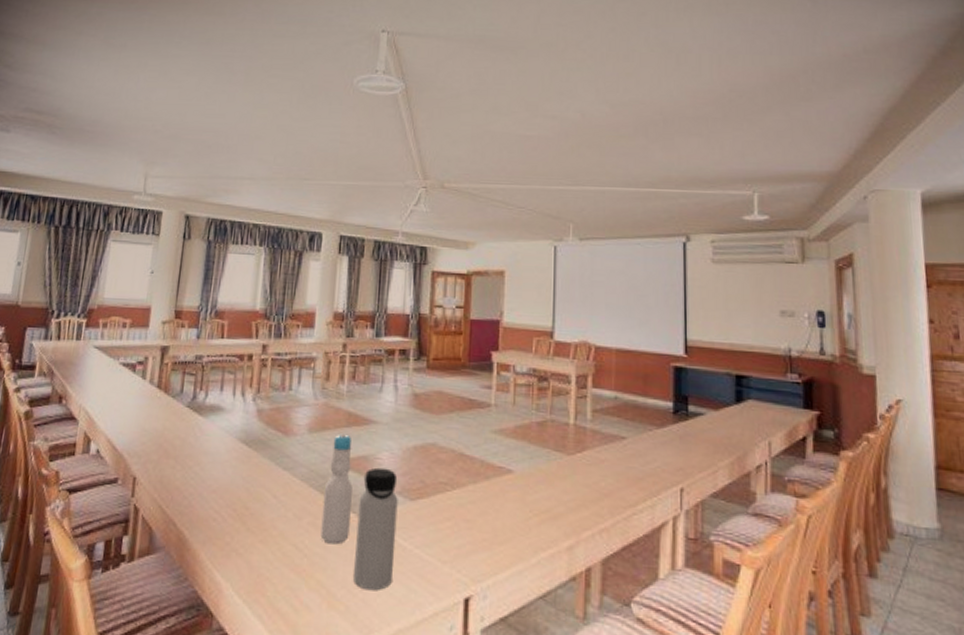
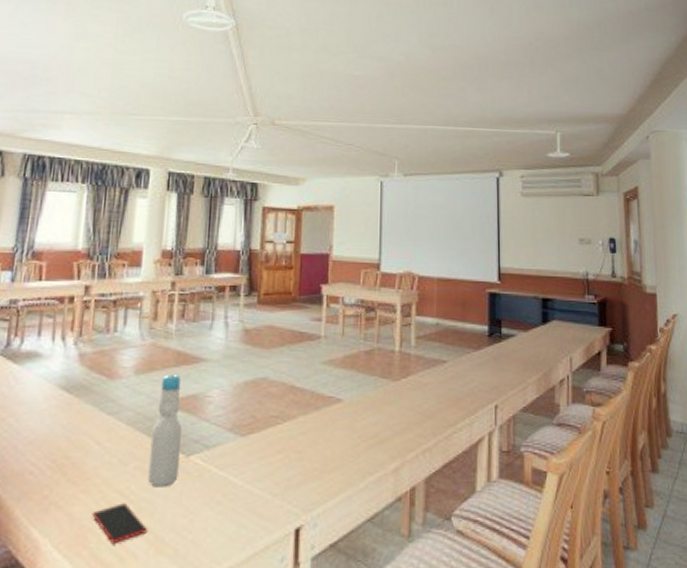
smartphone: none [269,556,321,595] -> present [91,503,149,545]
water bottle: present [353,467,398,591] -> none [183,405,229,531]

